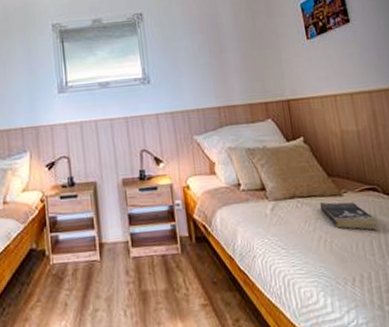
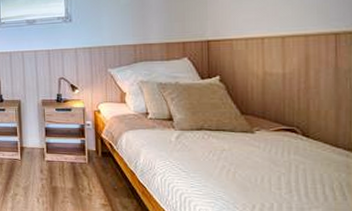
book: present [319,202,379,231] -> none [227,136,291,169]

